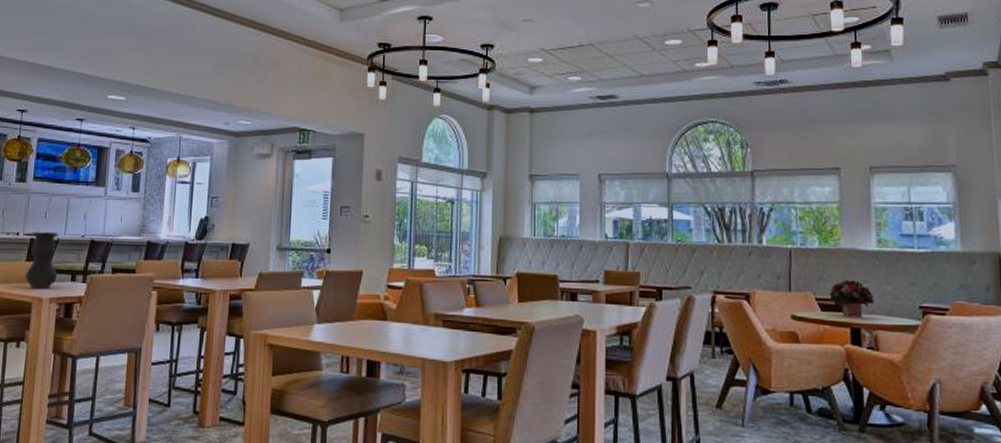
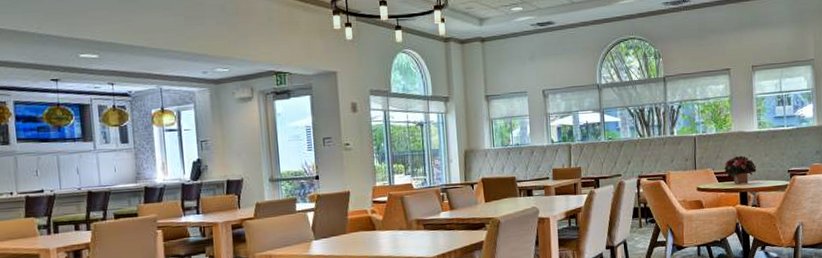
vase: present [25,232,59,290] -> none [26,188,61,243]

